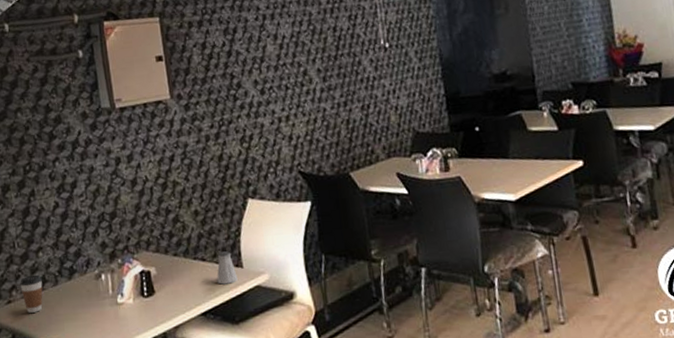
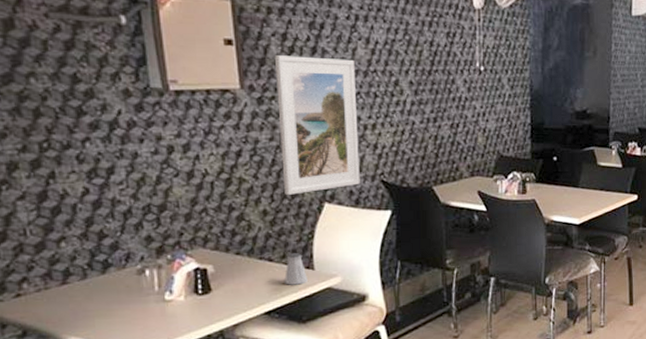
coffee cup: present [20,274,43,313] -> none [34,266,66,308]
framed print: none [197,56,279,194] -> present [275,55,360,195]

